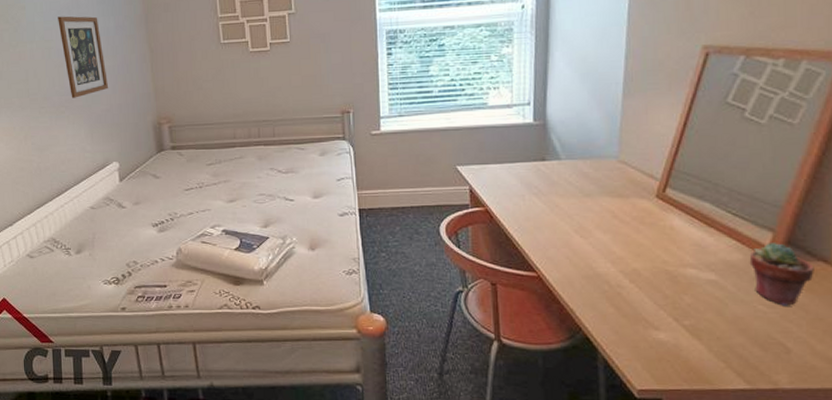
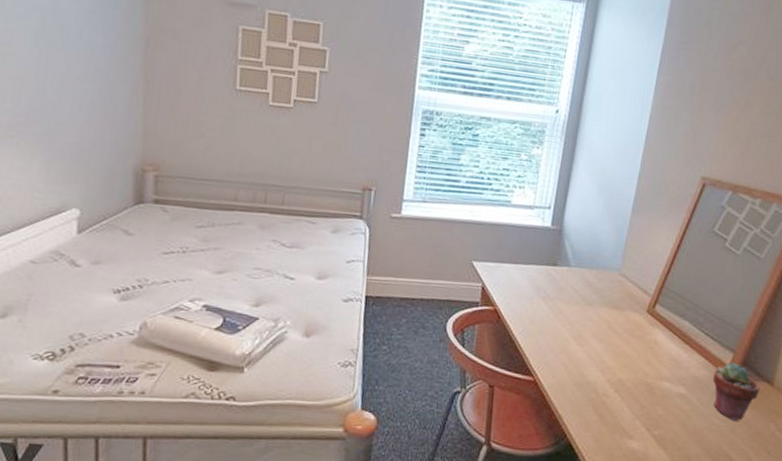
picture frame: present [58,16,109,98] -> none [23,16,82,122]

